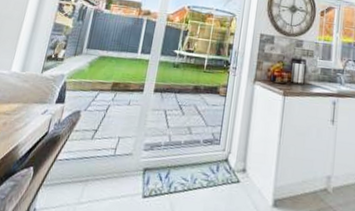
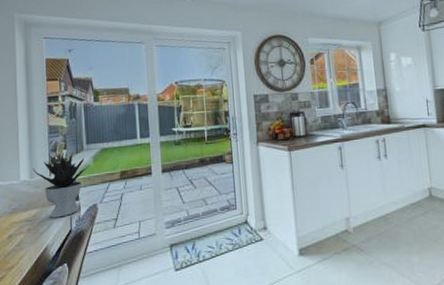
potted plant: none [26,50,84,118] -> present [33,152,89,218]

